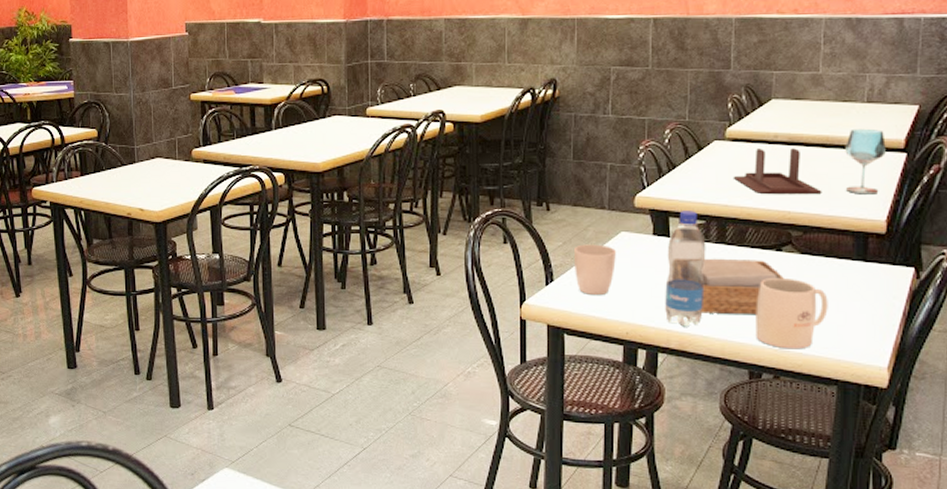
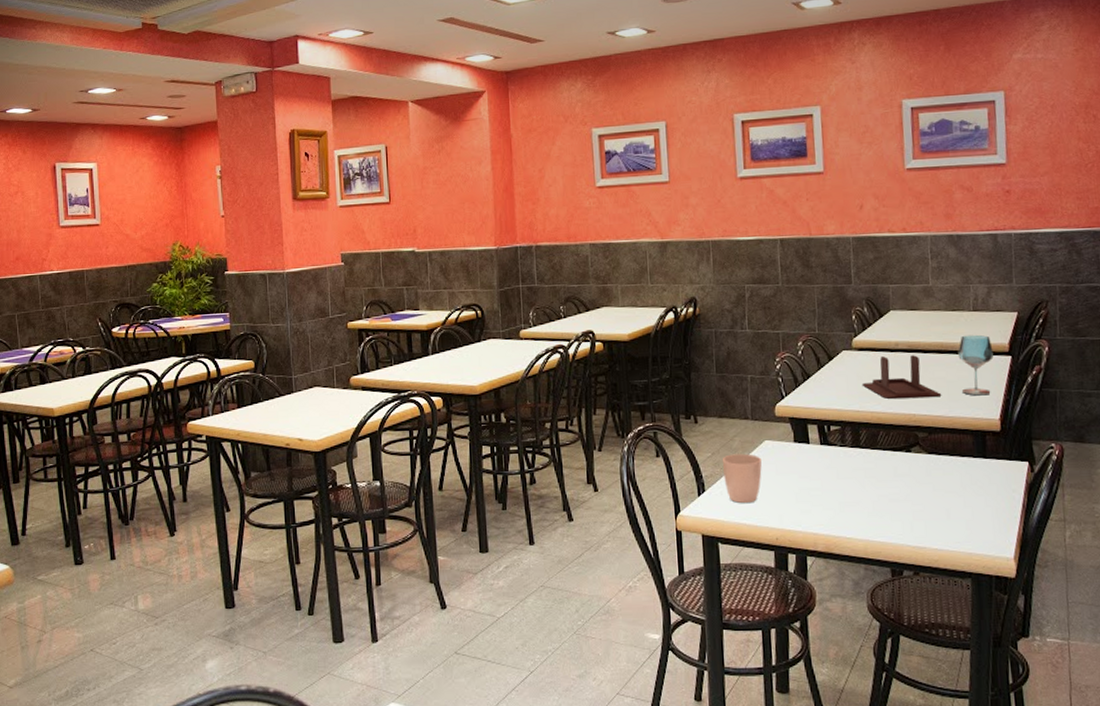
bottle: present [665,211,706,327] -> none [808,417,845,530]
napkin holder: present [702,258,784,316] -> none [840,461,915,515]
mug: present [756,277,828,350] -> none [892,477,957,546]

